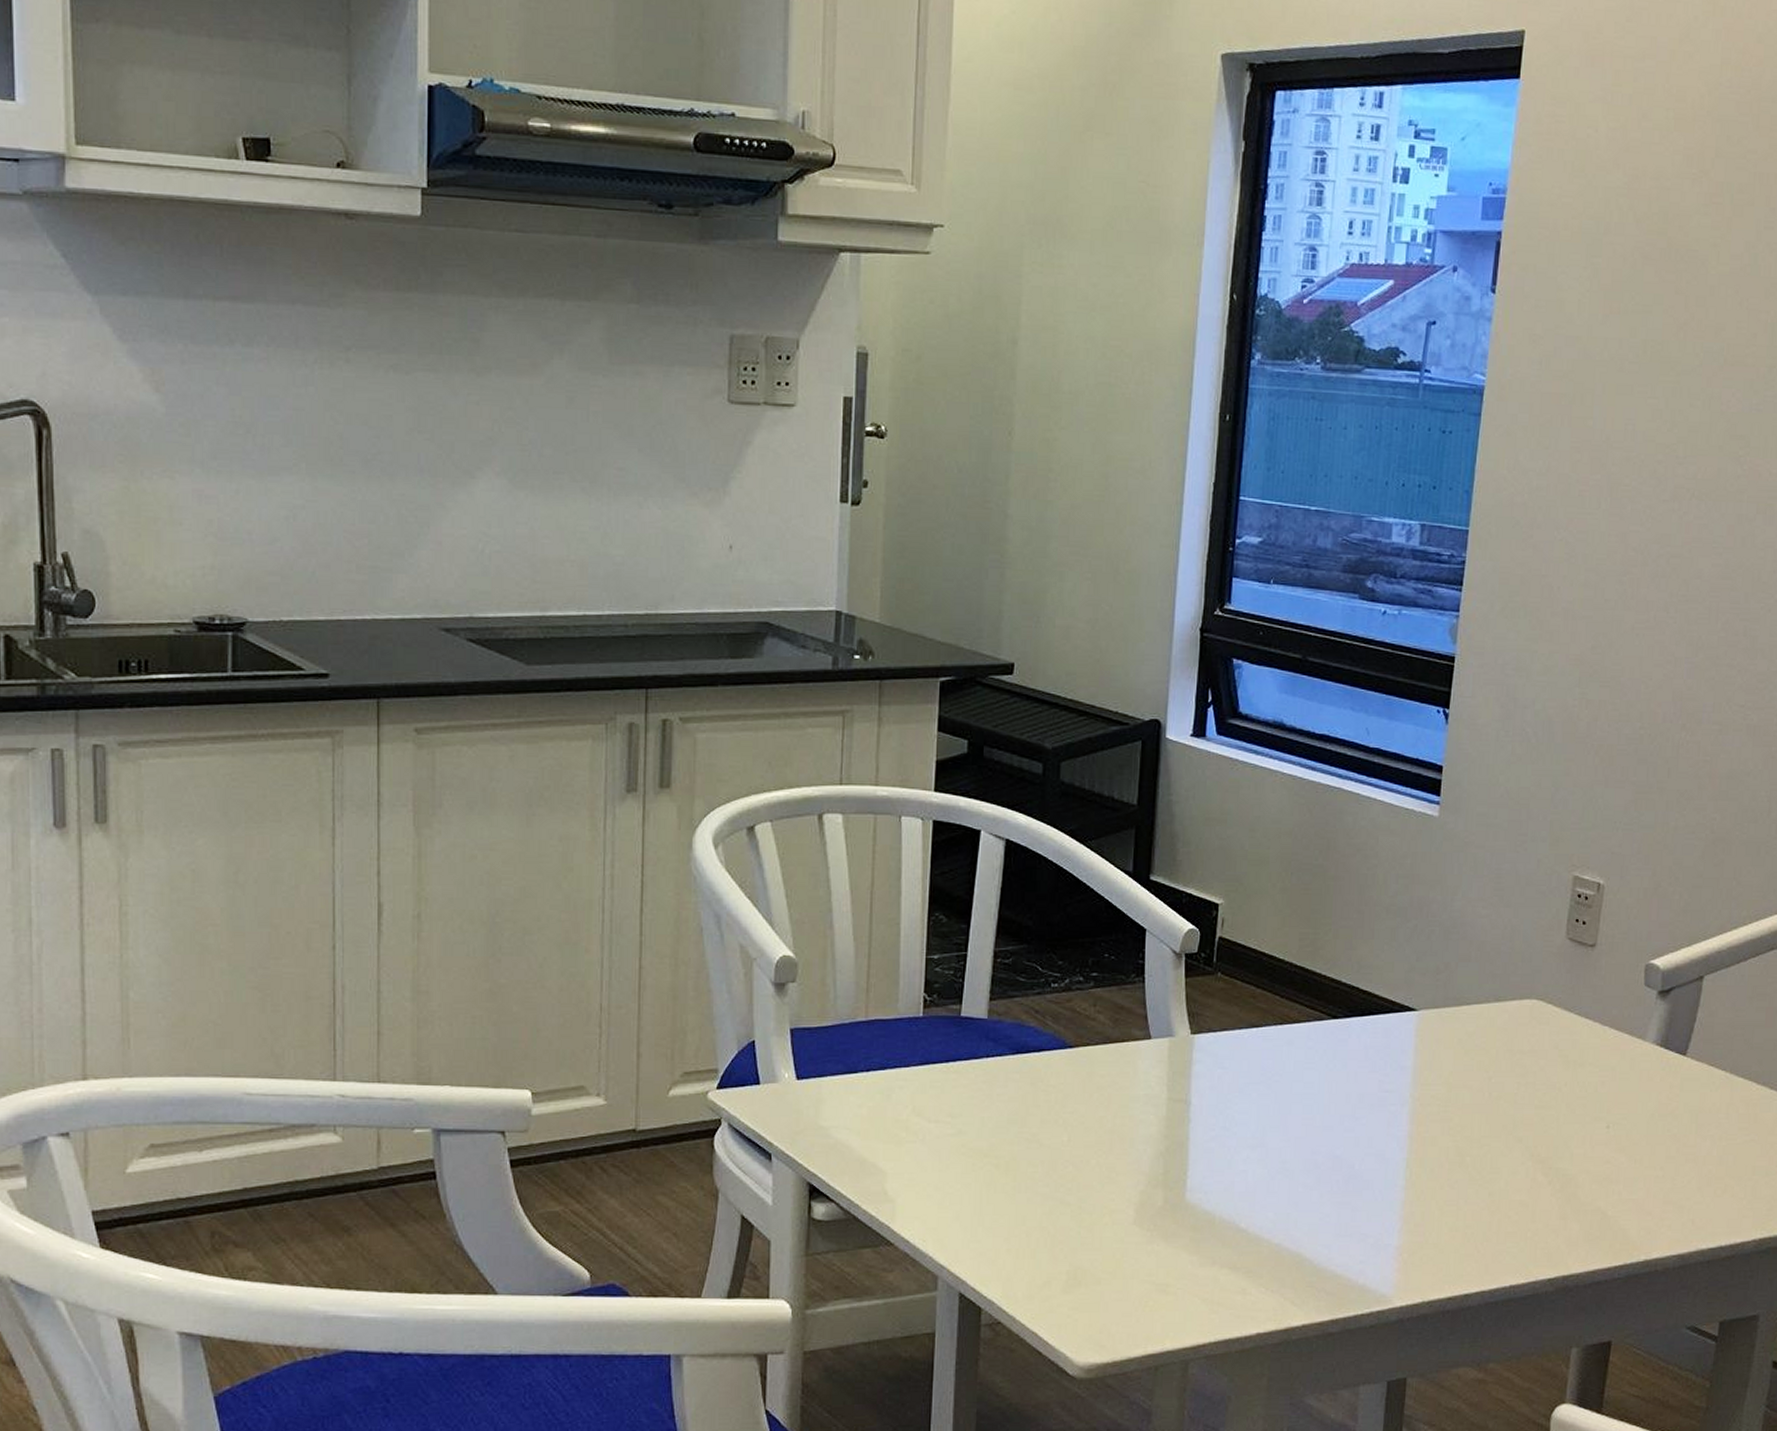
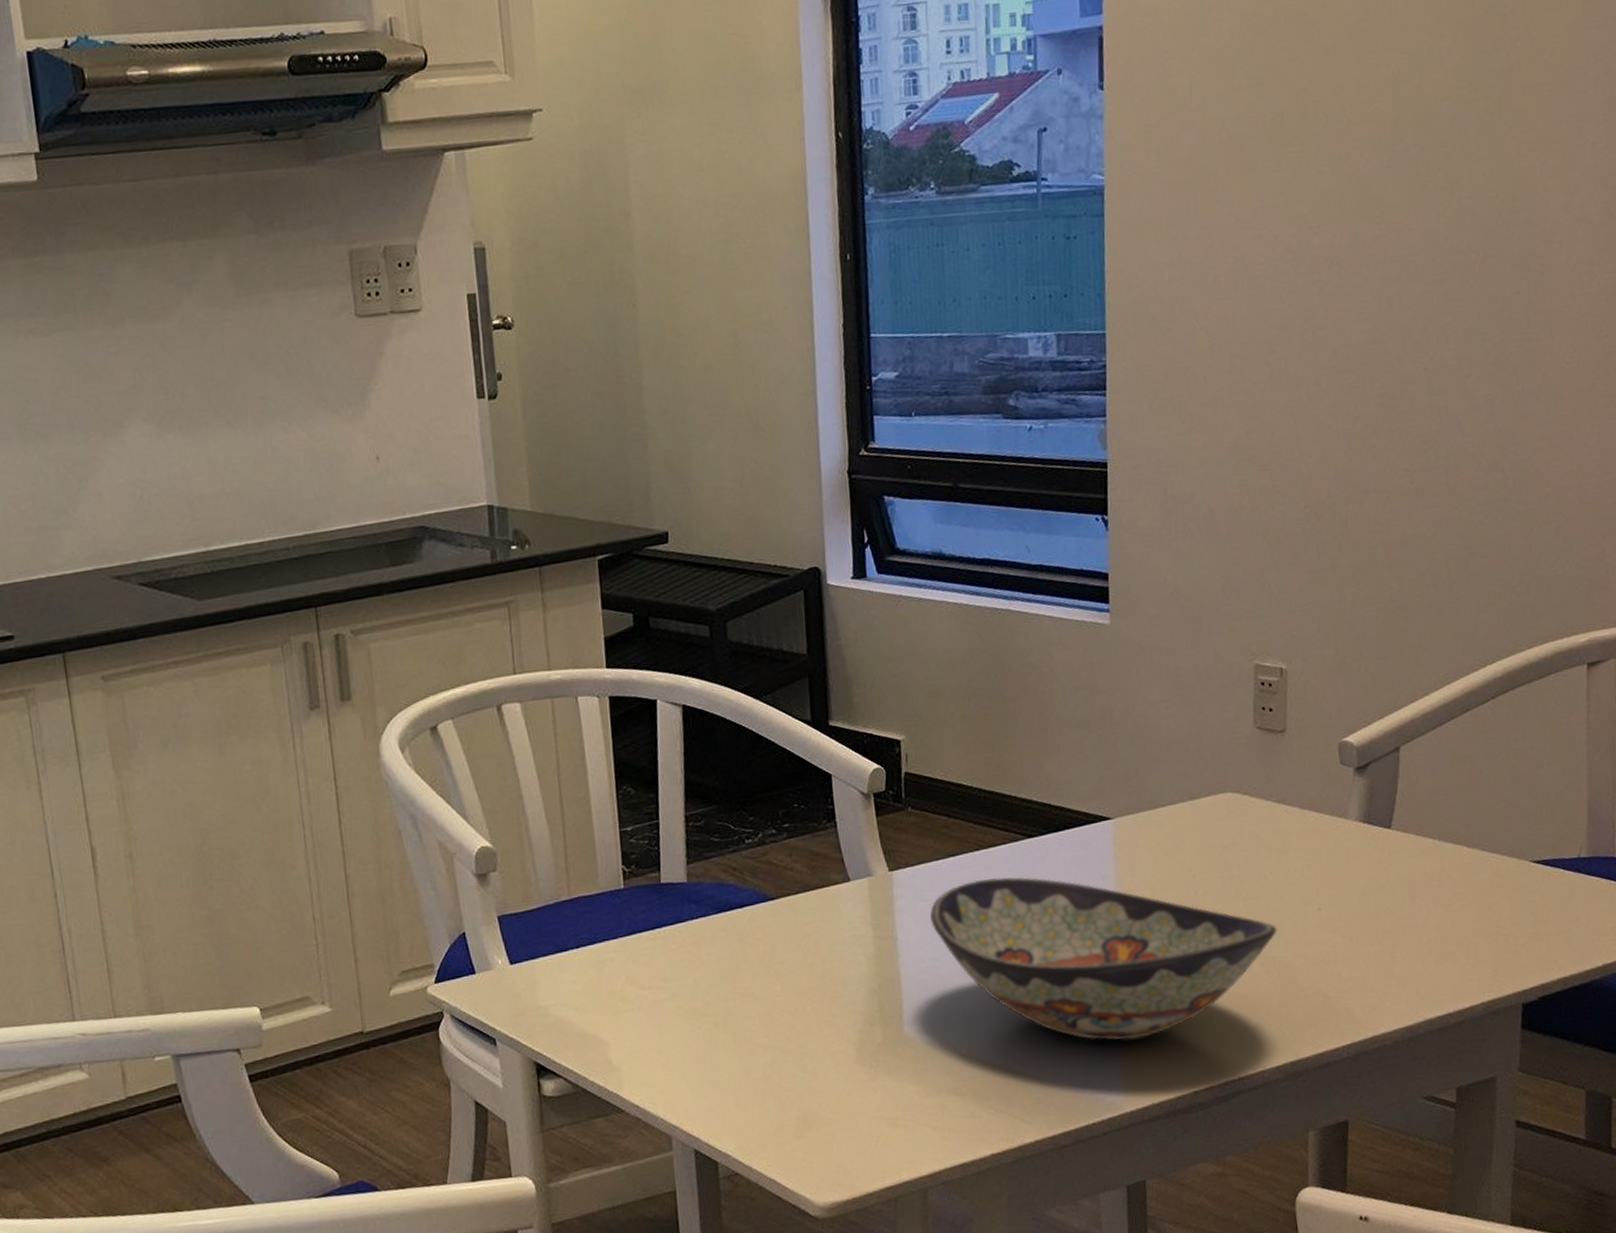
decorative bowl: none [1226,1053,1565,1234] -> present [930,877,1277,1041]

